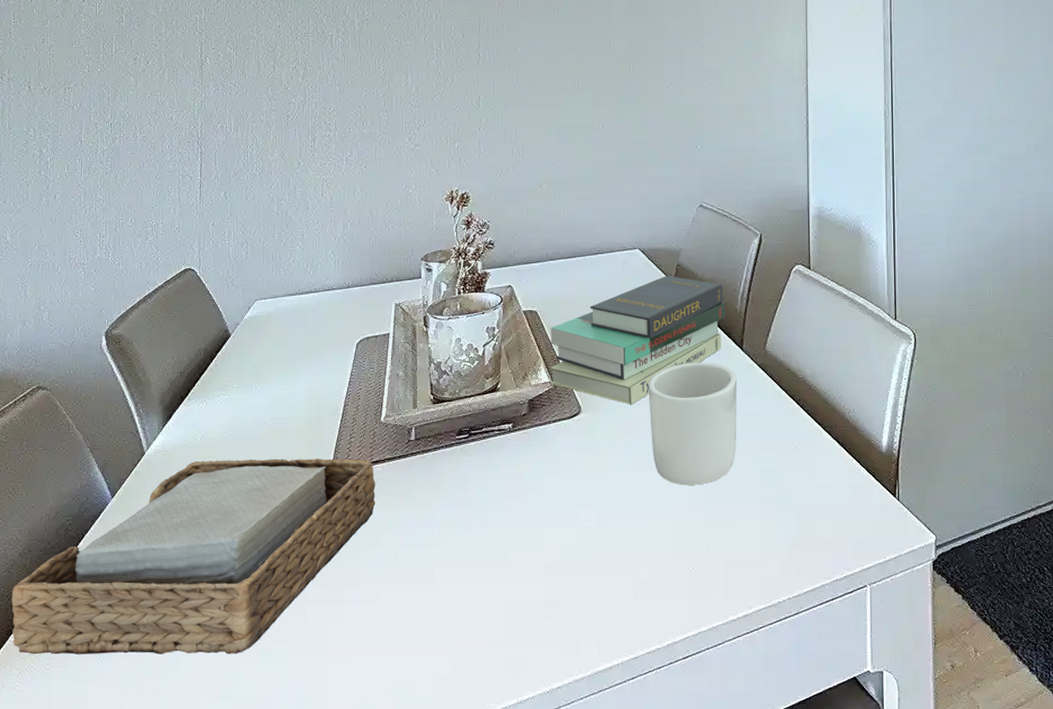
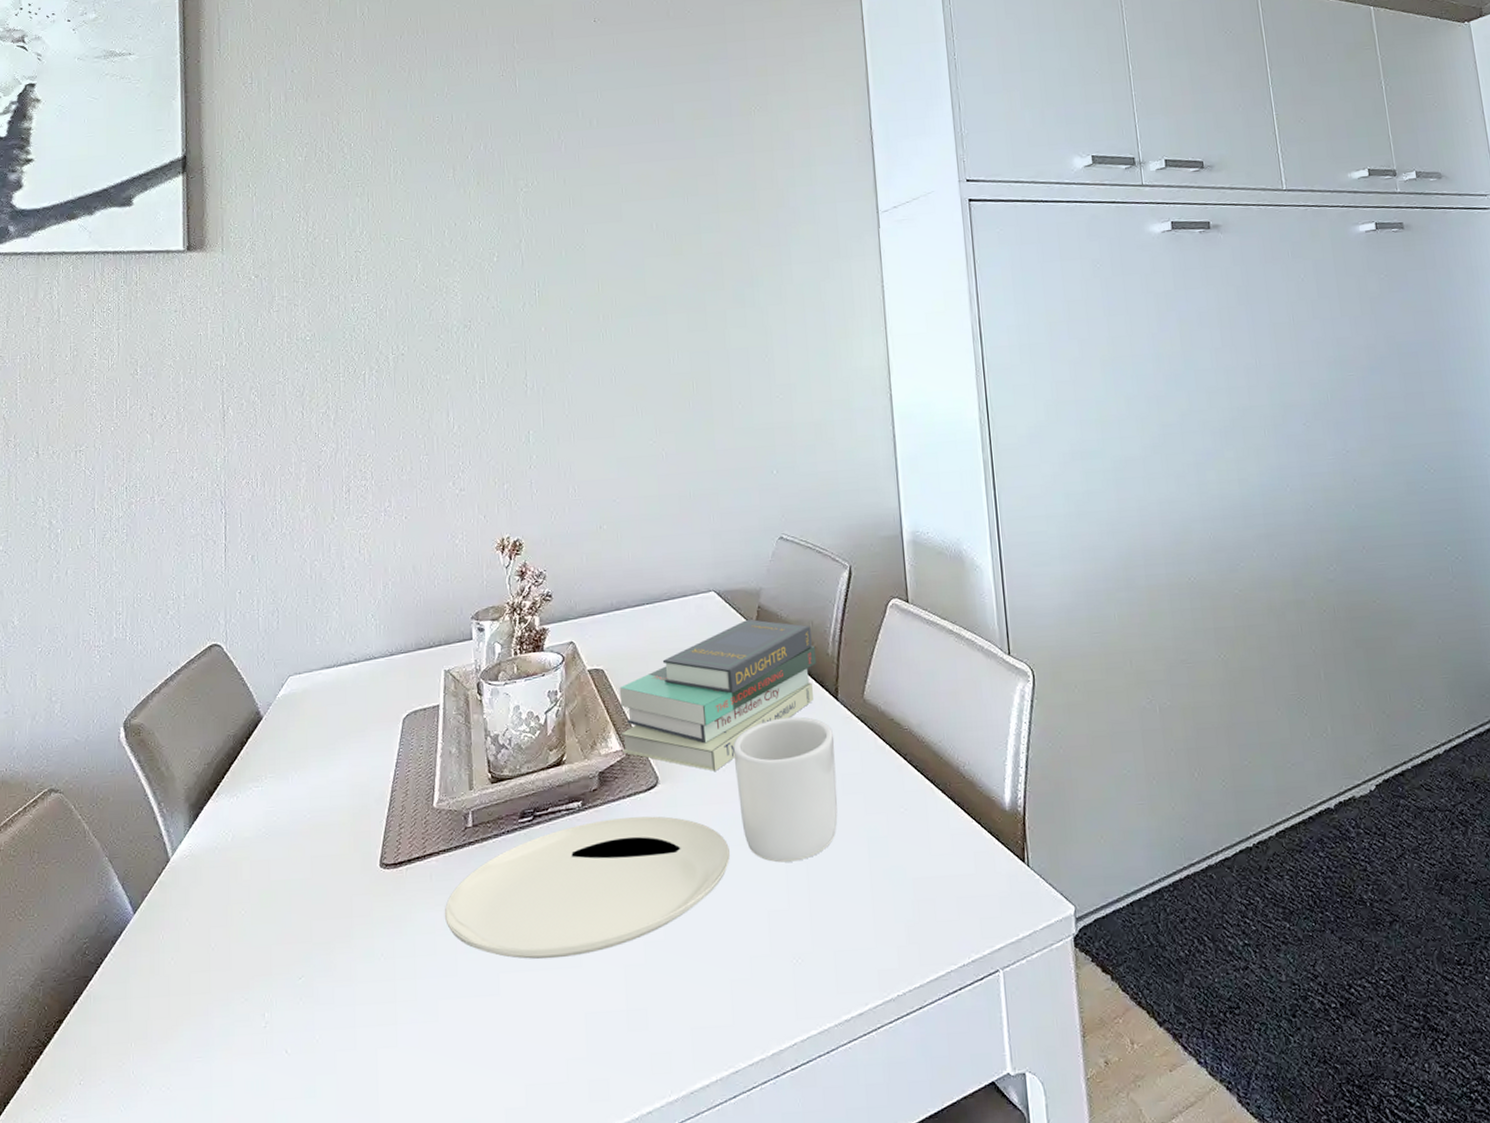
napkin holder: present [11,458,376,655] -> none [23,852,431,1104]
plate: none [388,440,640,556] -> present [445,816,730,960]

